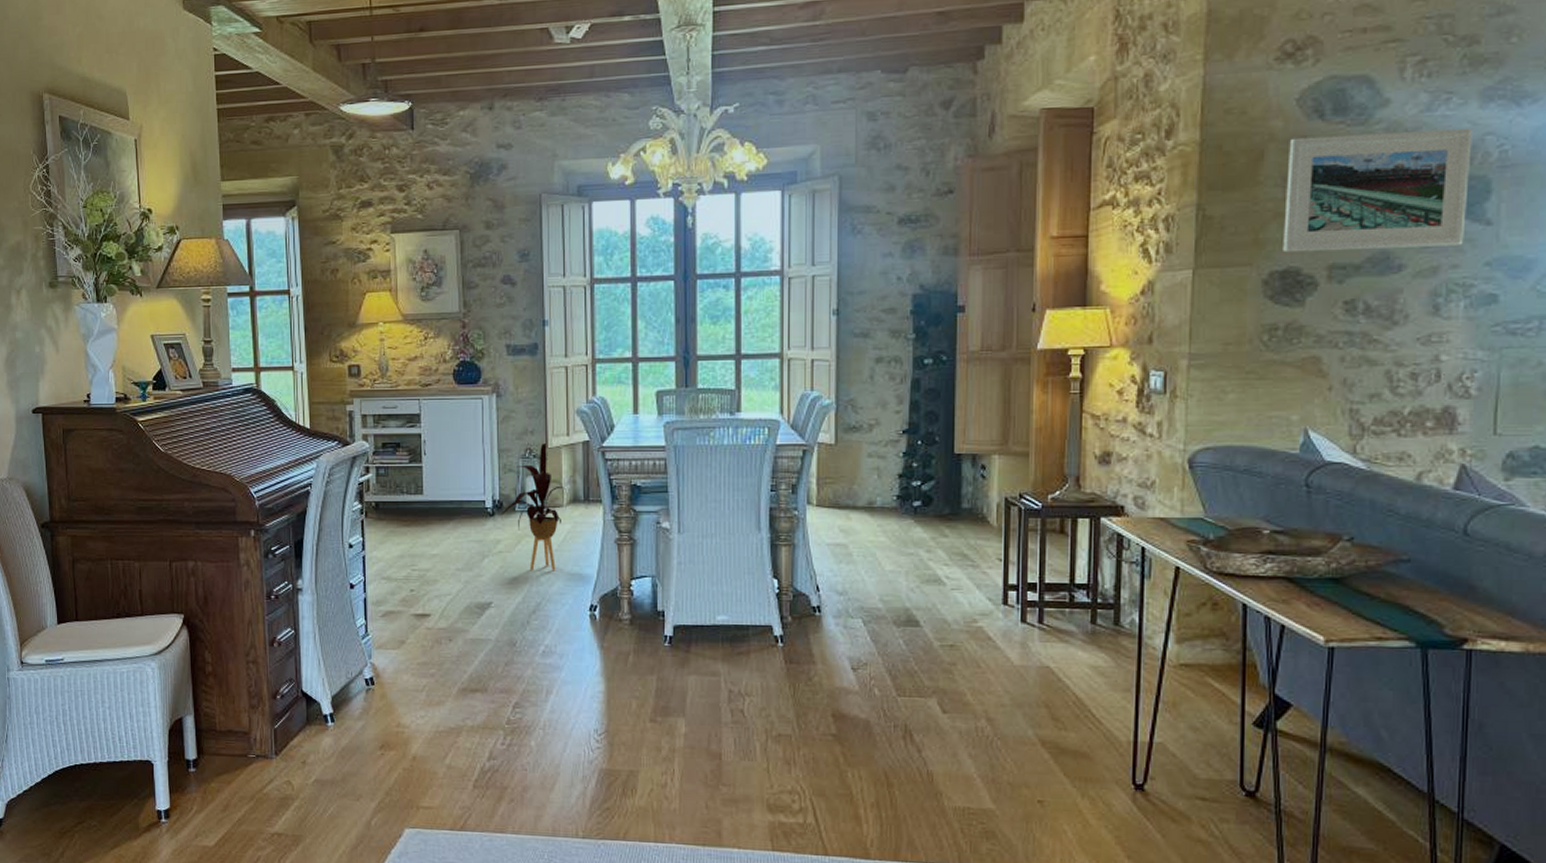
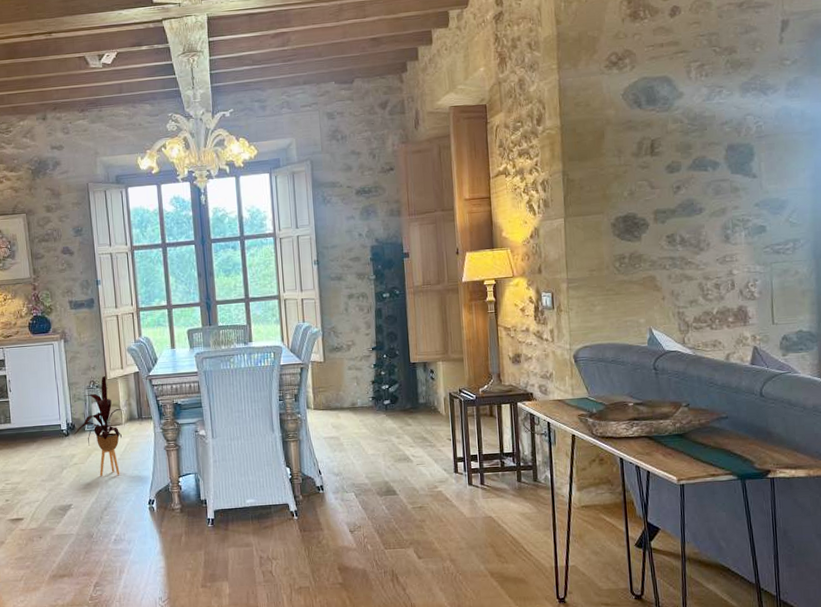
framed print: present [1283,128,1473,253] -> none [620,111,740,203]

